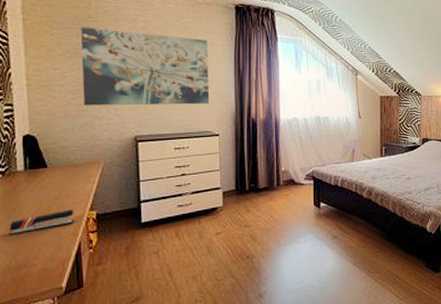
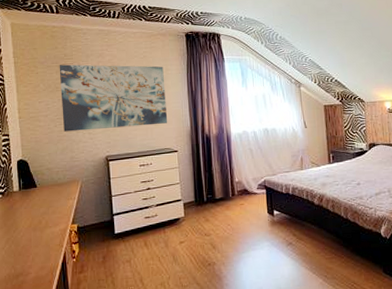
stapler: present [9,209,75,235] -> none [9,223,60,247]

